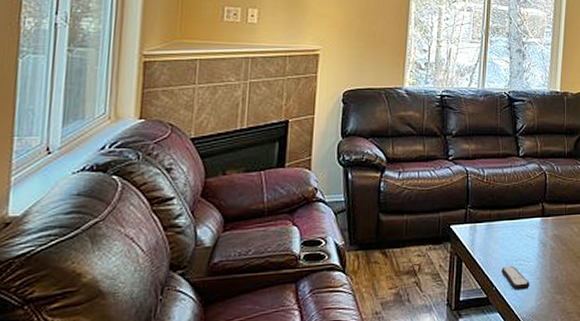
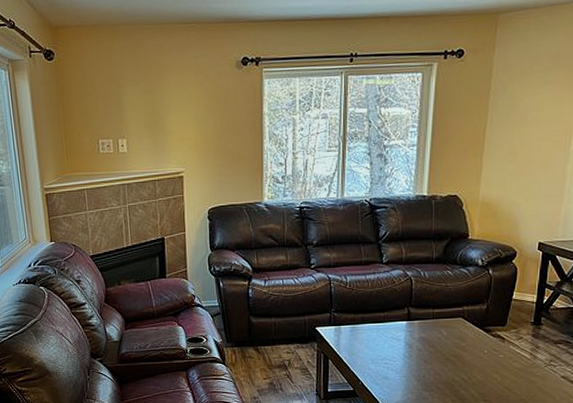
remote control: present [501,265,530,291] -> none [367,364,396,386]

